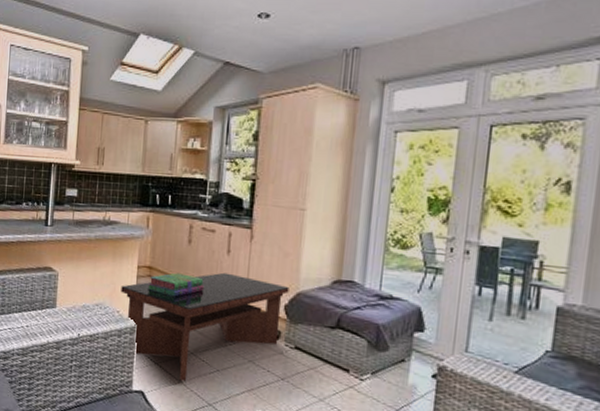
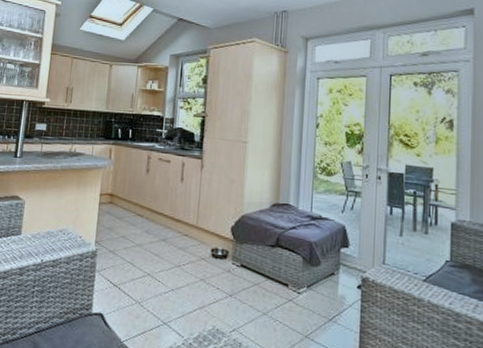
coffee table: present [121,272,289,382] -> none [84,198,235,302]
stack of books: present [148,272,205,297] -> none [109,199,161,222]

